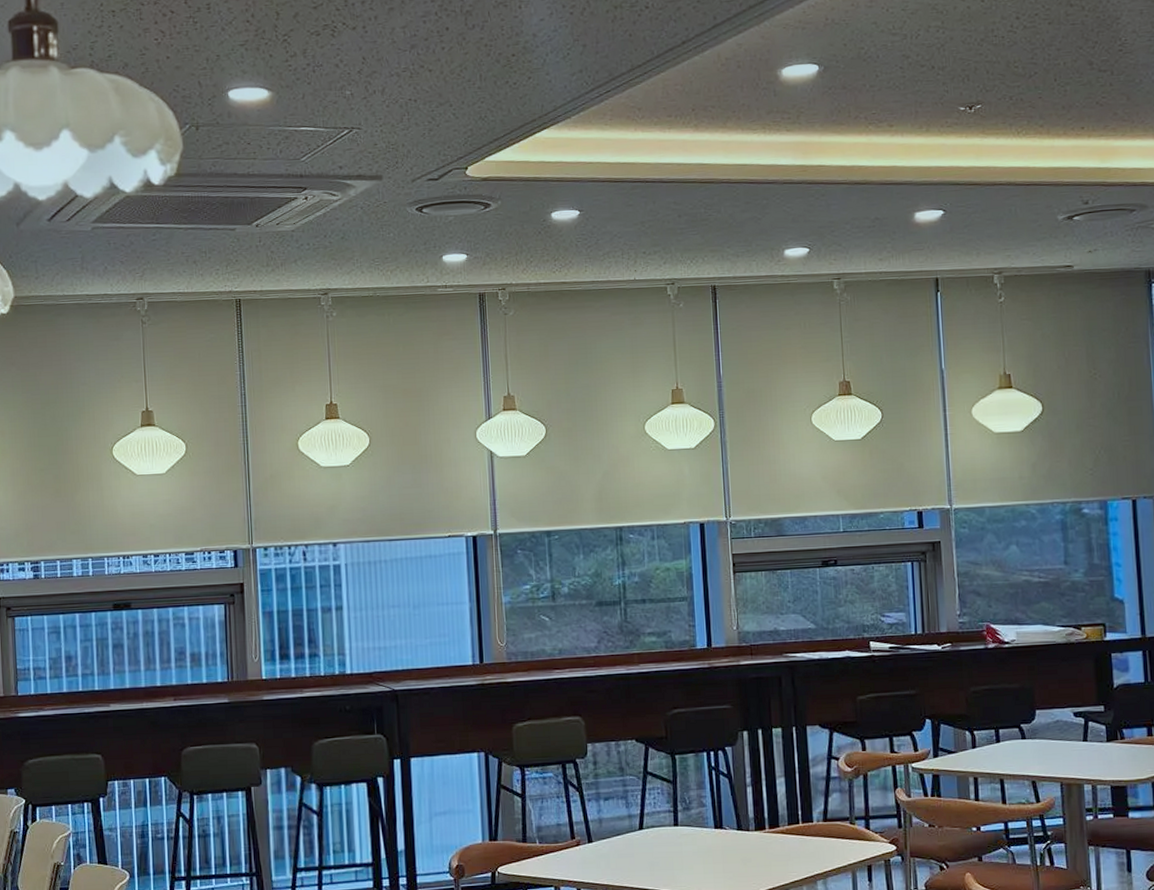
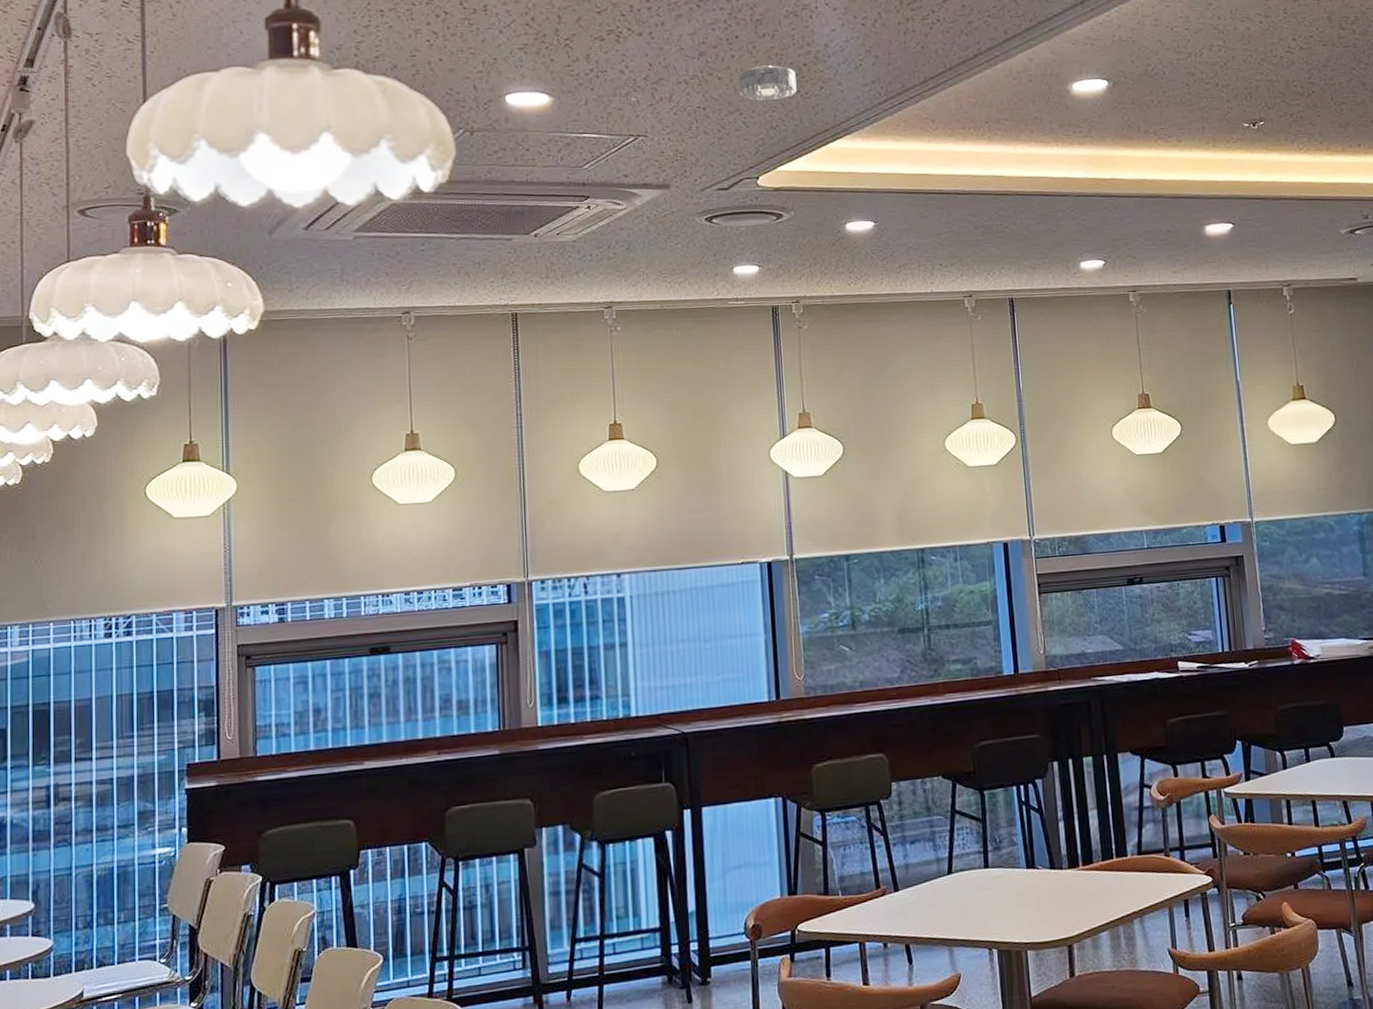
smoke detector: none [448,56,505,92] -> present [738,65,797,101]

